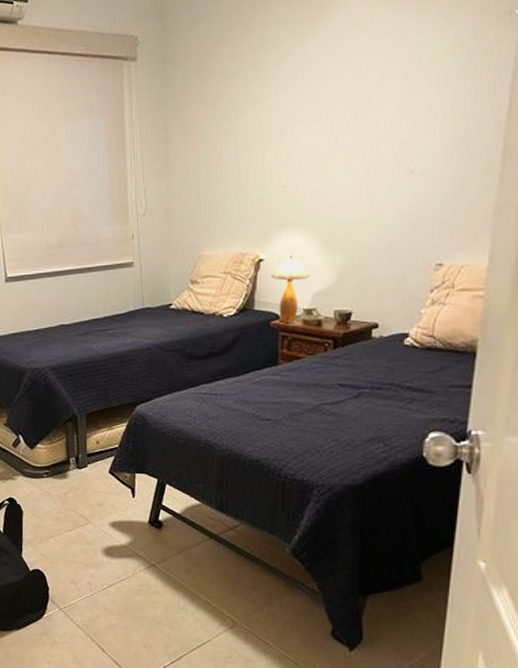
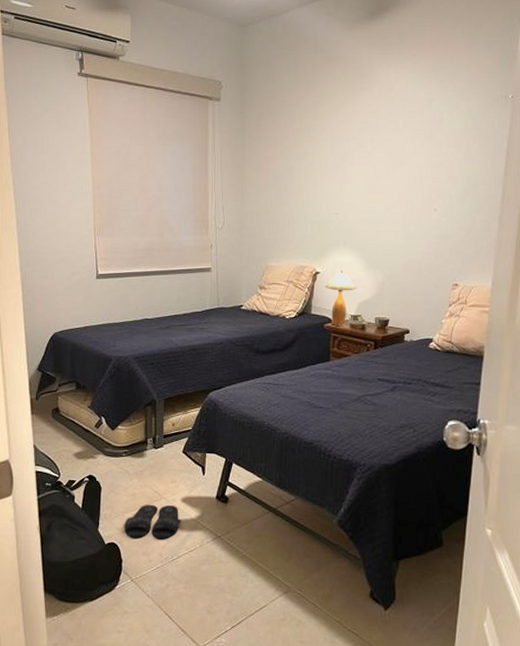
slippers: none [48,529,111,567] -> present [124,504,181,539]

